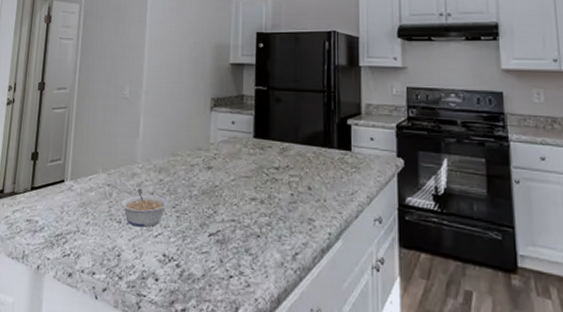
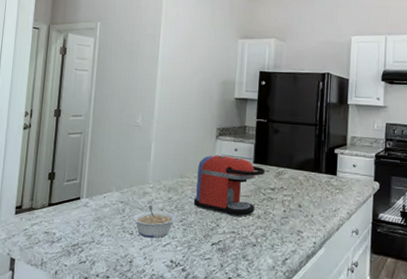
coffee maker: none [187,129,267,202] -> present [193,155,265,217]

